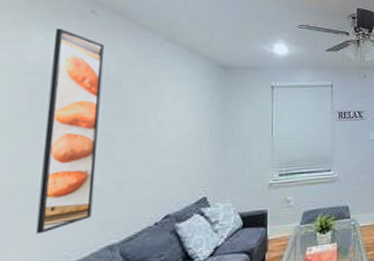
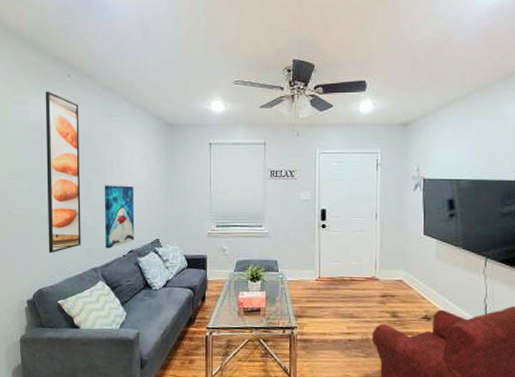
wall art: none [129,136,175,218] -> present [104,185,135,249]

